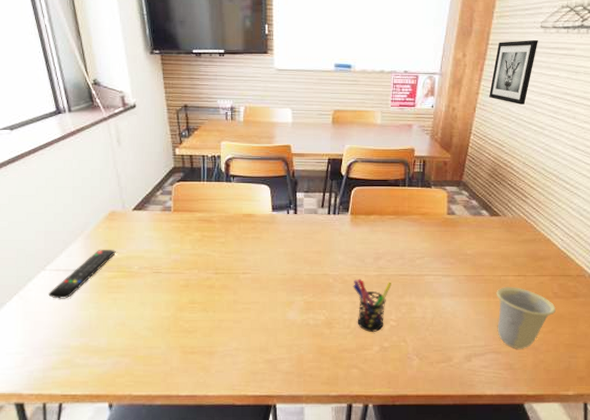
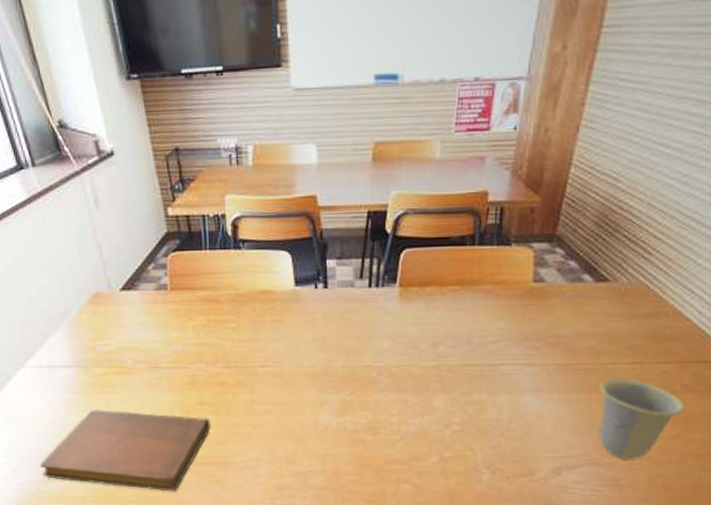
remote control: present [48,250,116,299] -> none [31,341,105,401]
notebook: none [50,307,200,377] -> present [40,410,211,492]
pen holder: present [353,278,392,332] -> none [403,371,455,438]
wall art: present [489,39,538,105] -> none [600,12,681,117]

